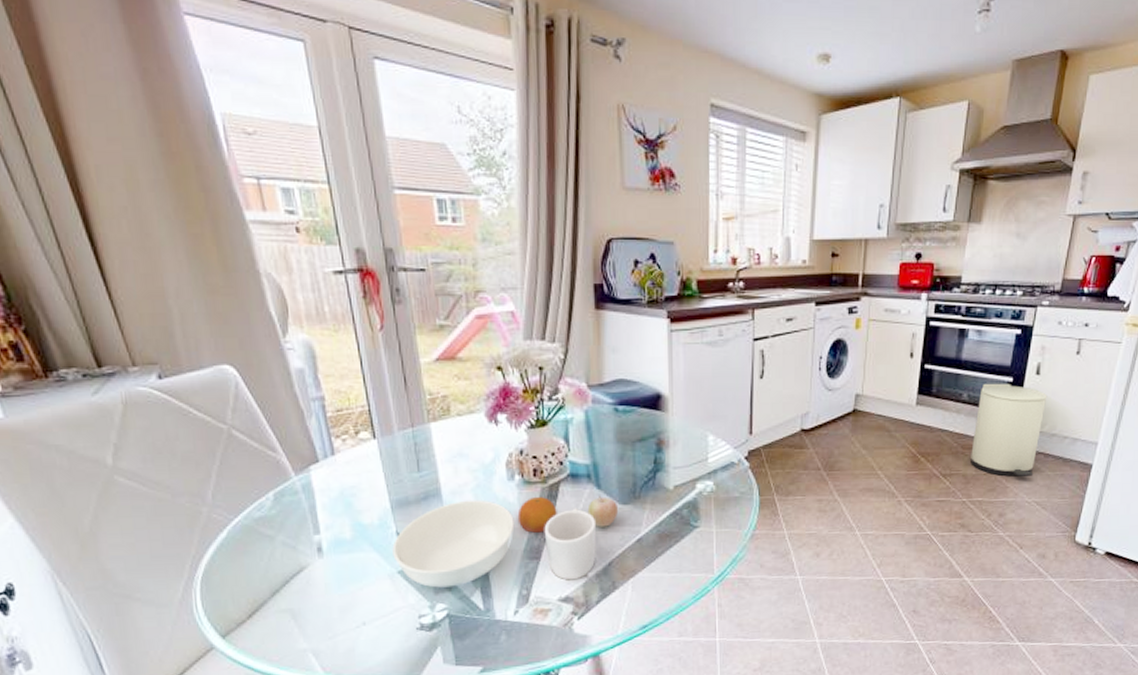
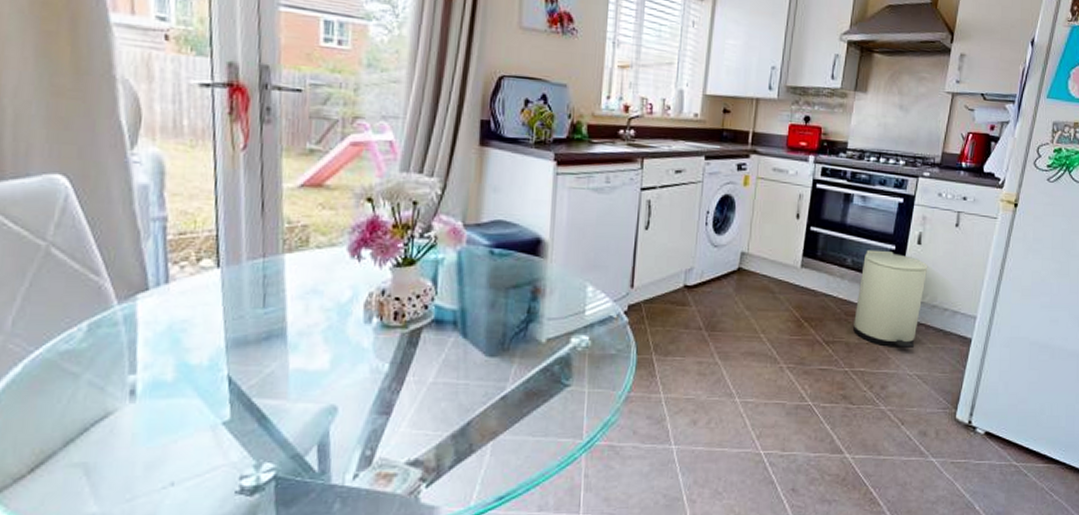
bowl: present [392,499,515,588] -> none [219,343,367,444]
fruit: present [517,497,557,533] -> none [370,344,416,384]
mug: present [544,508,597,580] -> none [398,358,459,441]
fruit: present [587,495,619,527] -> none [449,345,485,381]

